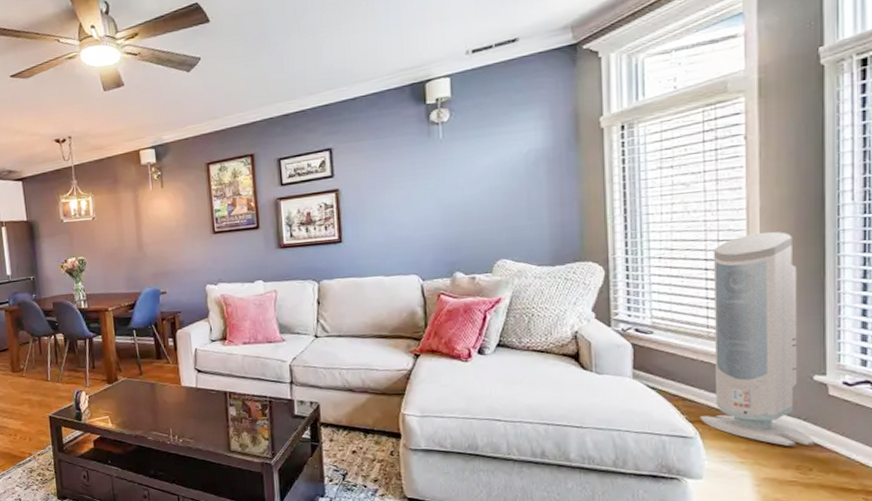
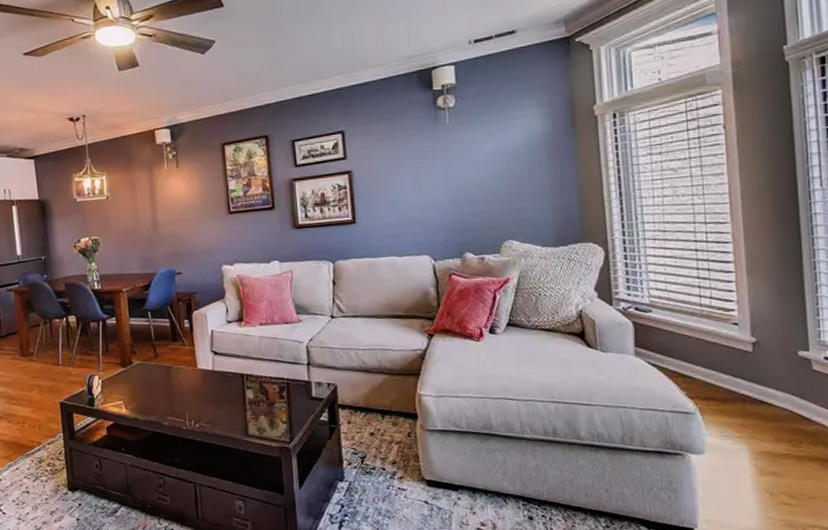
air purifier: present [700,231,815,446] -> none [699,214,803,420]

